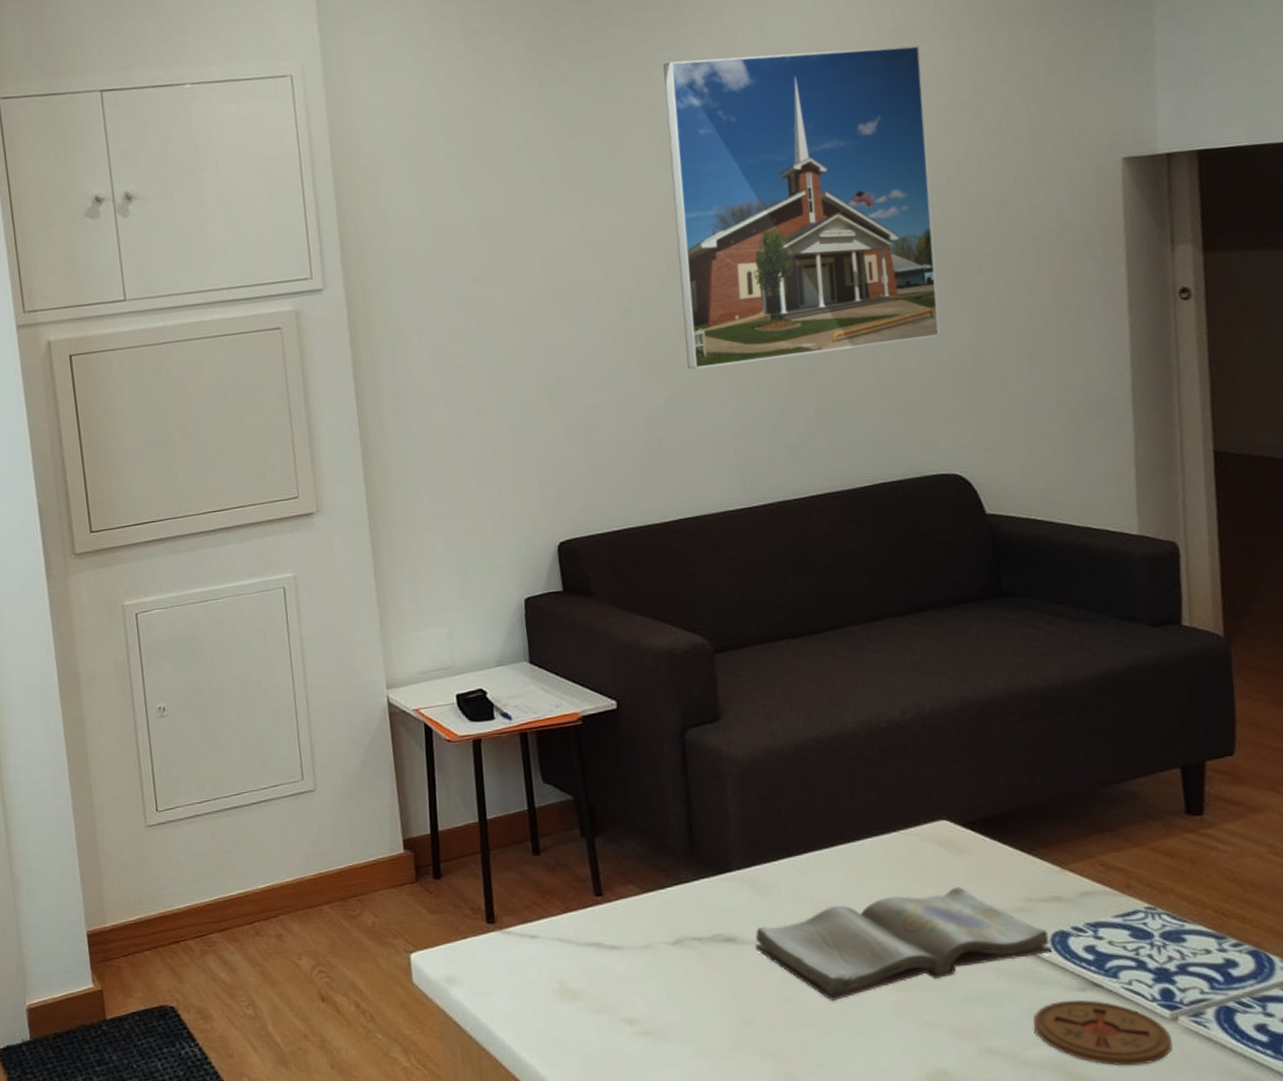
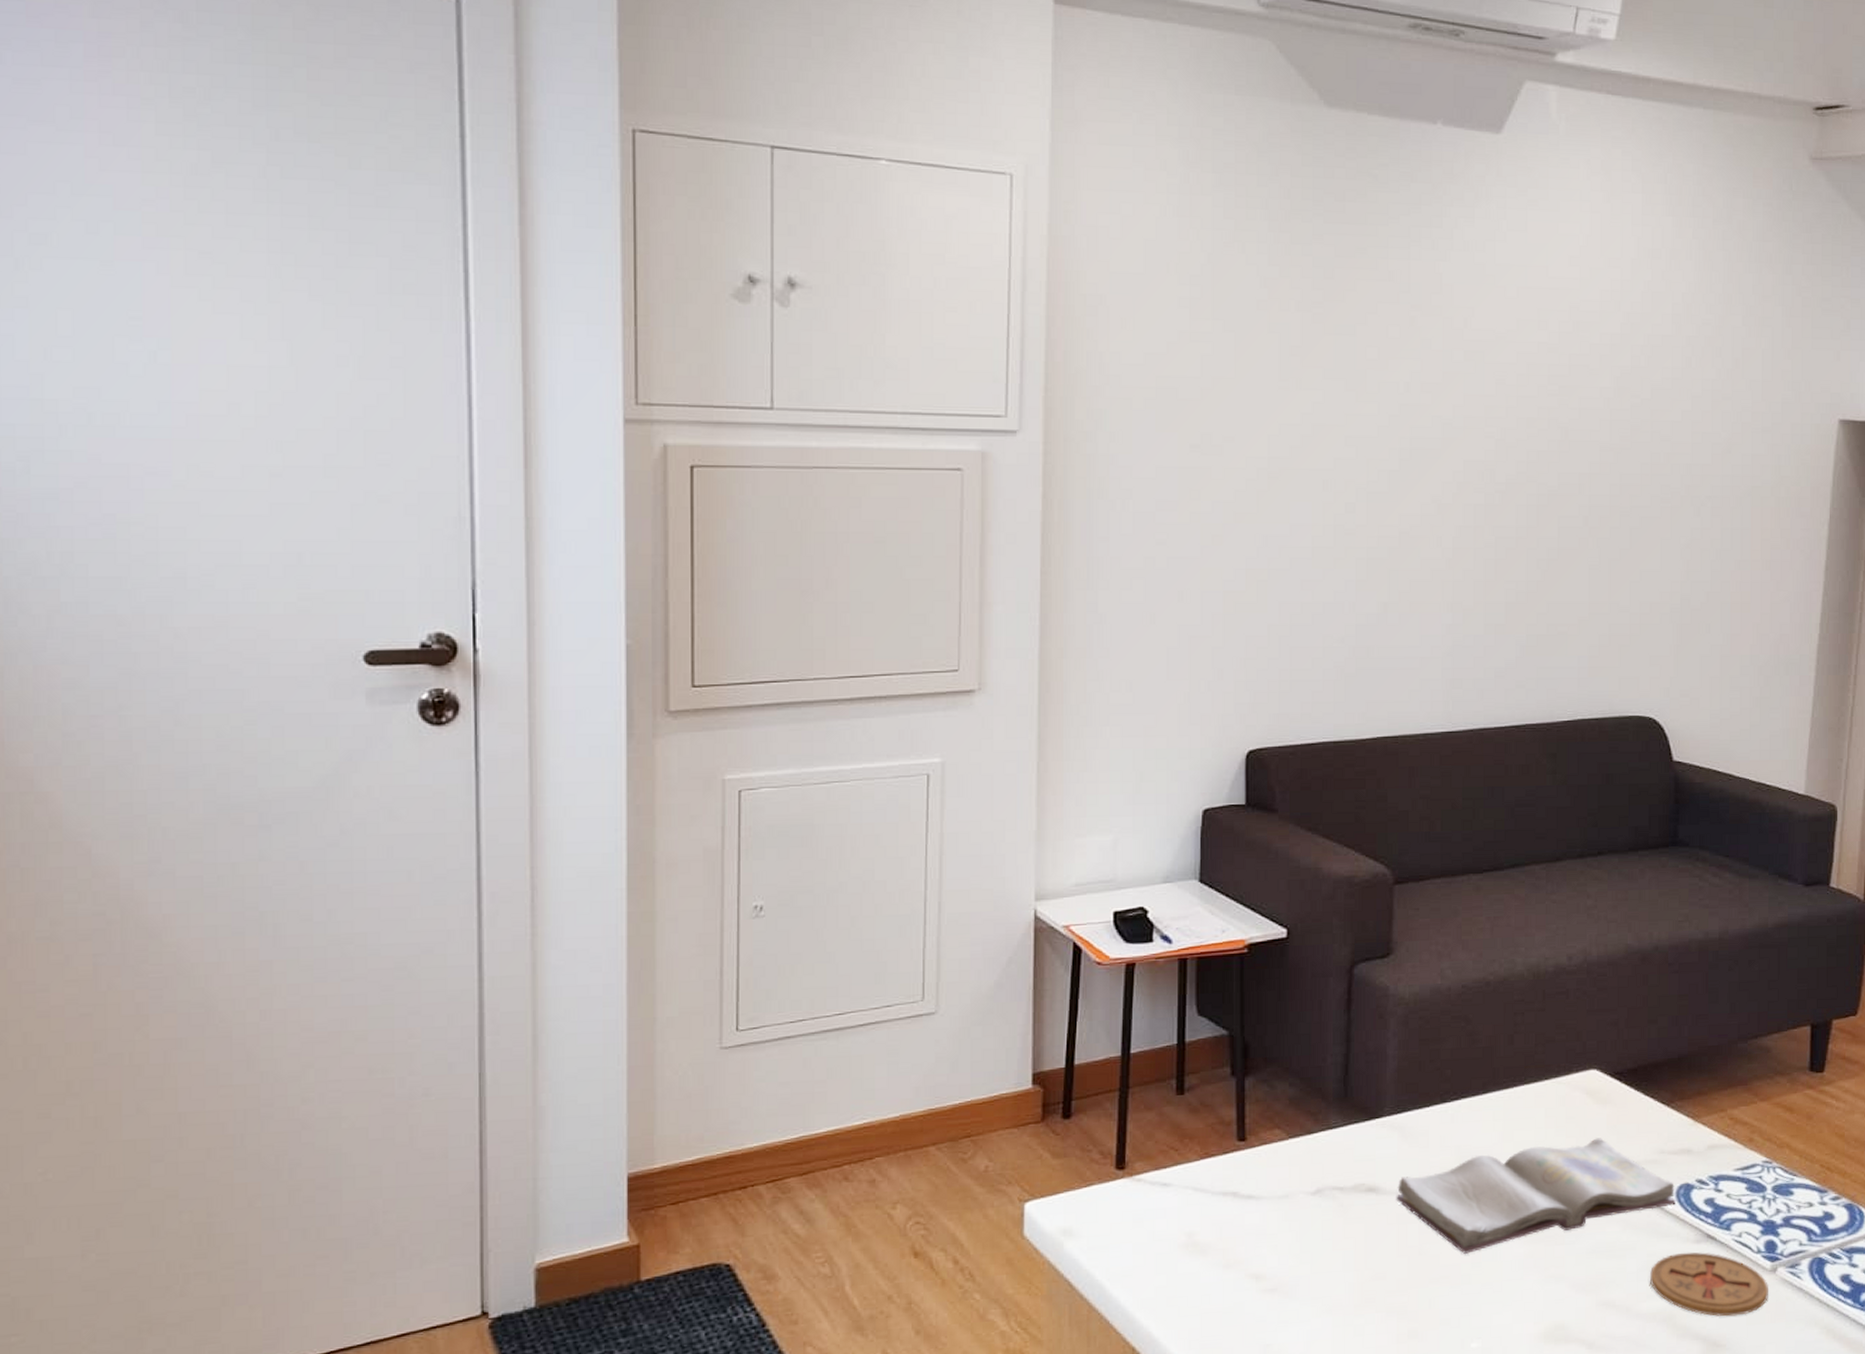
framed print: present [663,45,940,370] -> none [1407,240,1673,577]

